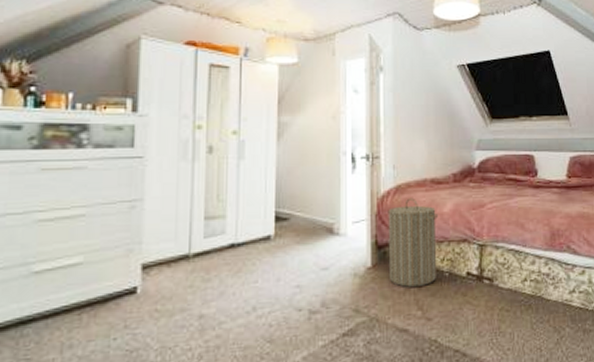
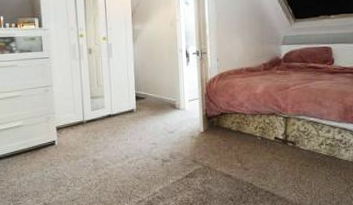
laundry hamper: present [388,197,438,287] -> none [214,82,252,146]

